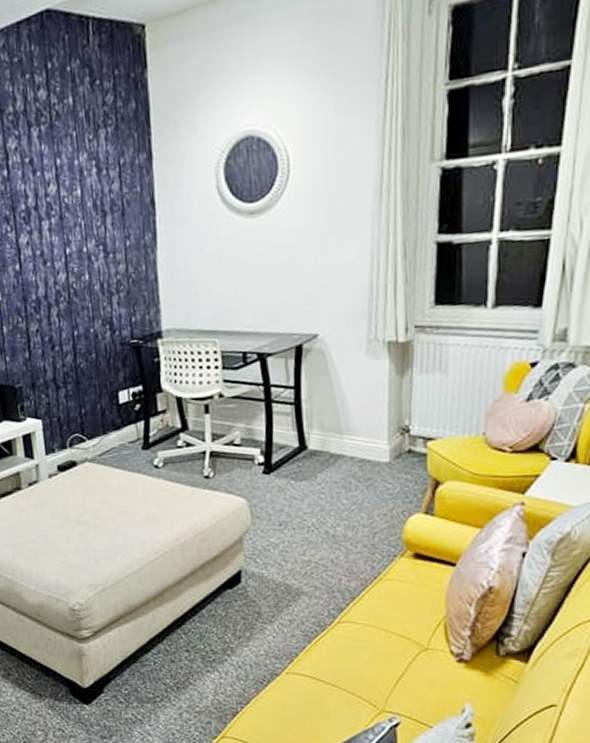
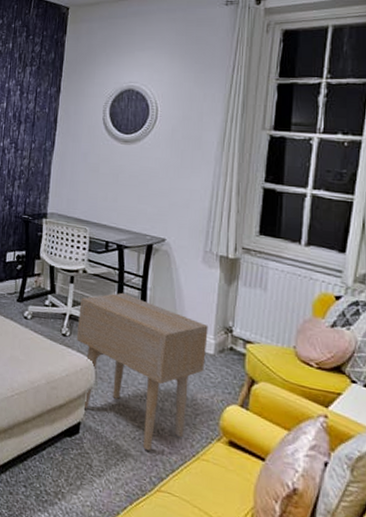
side table: none [221,411,381,584] -> present [76,292,208,451]

